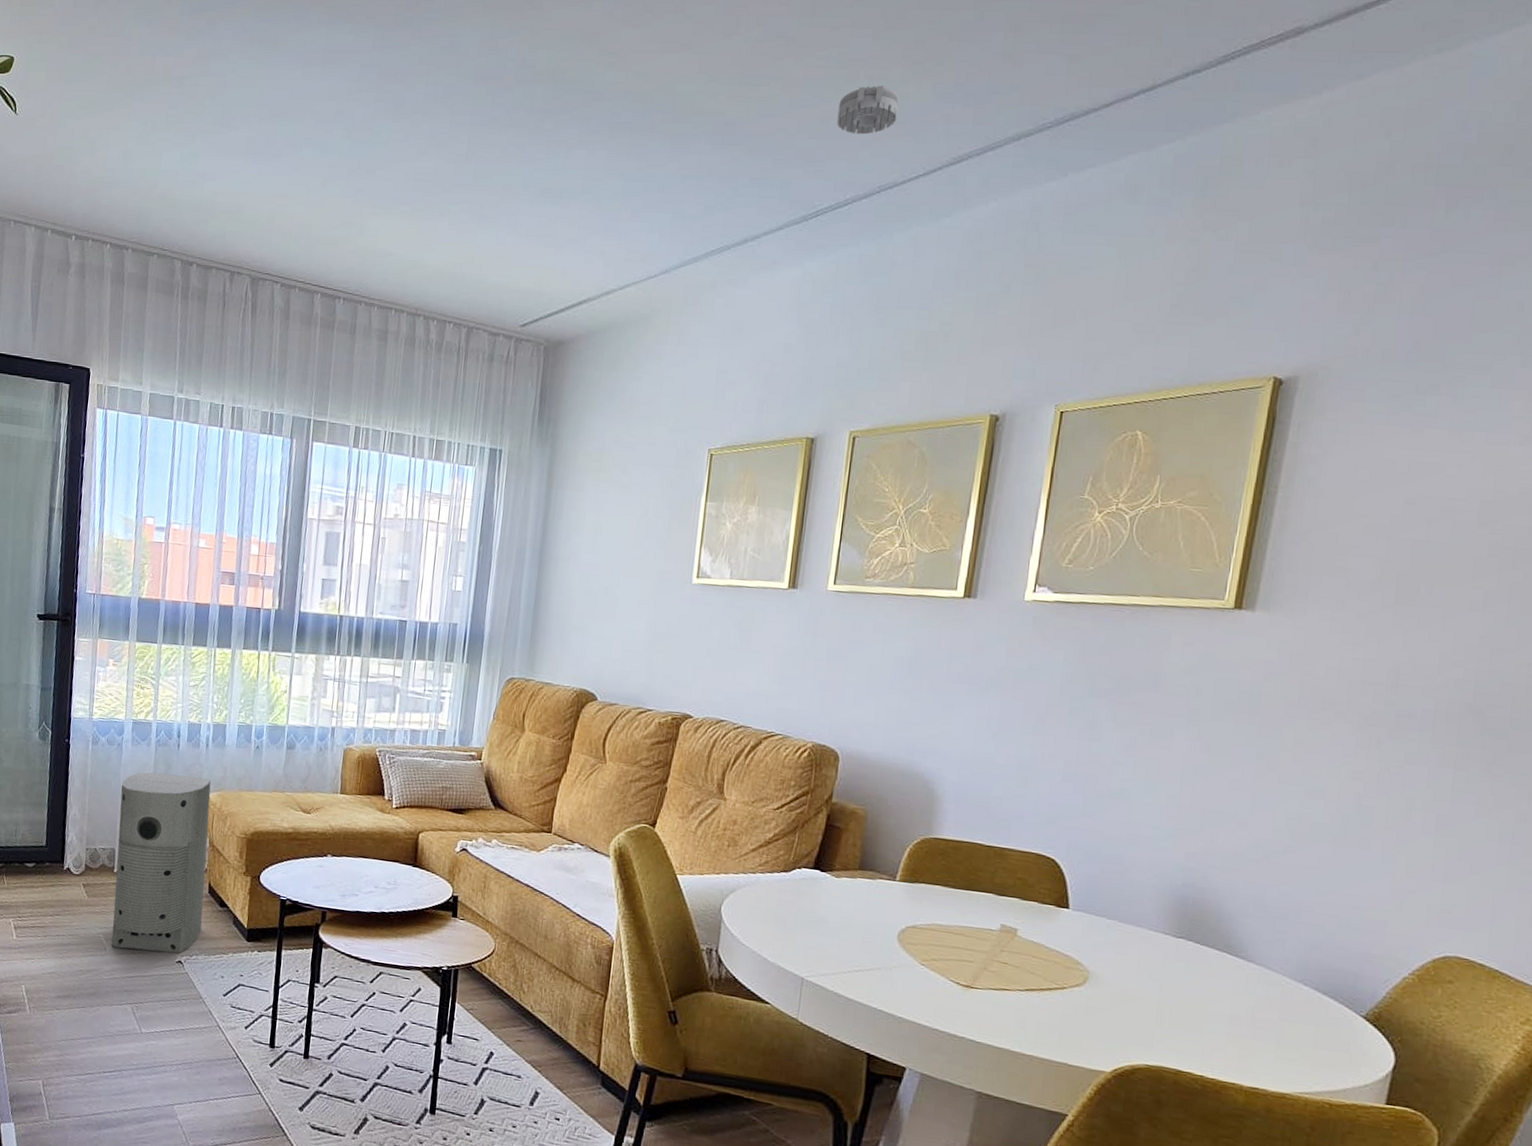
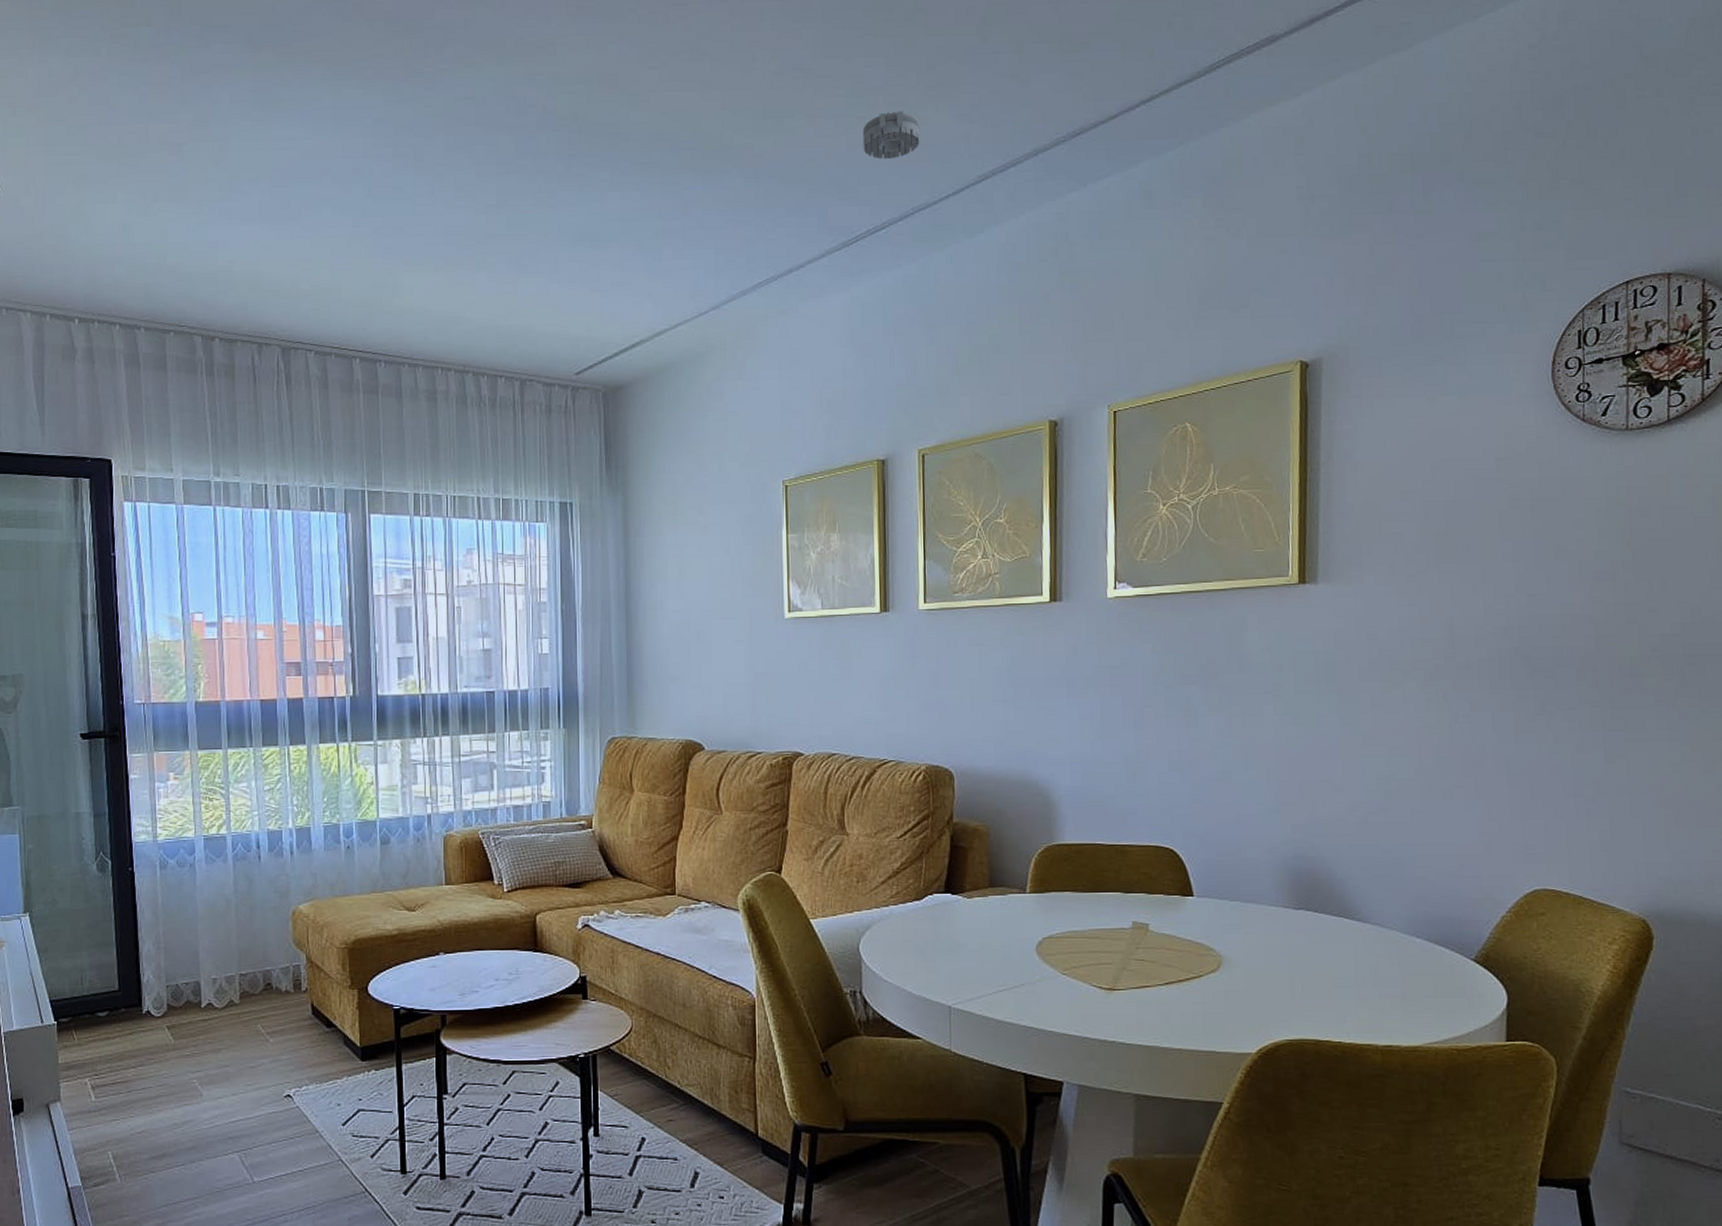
air purifier: present [111,772,212,953] -> none [199,889,309,1091]

